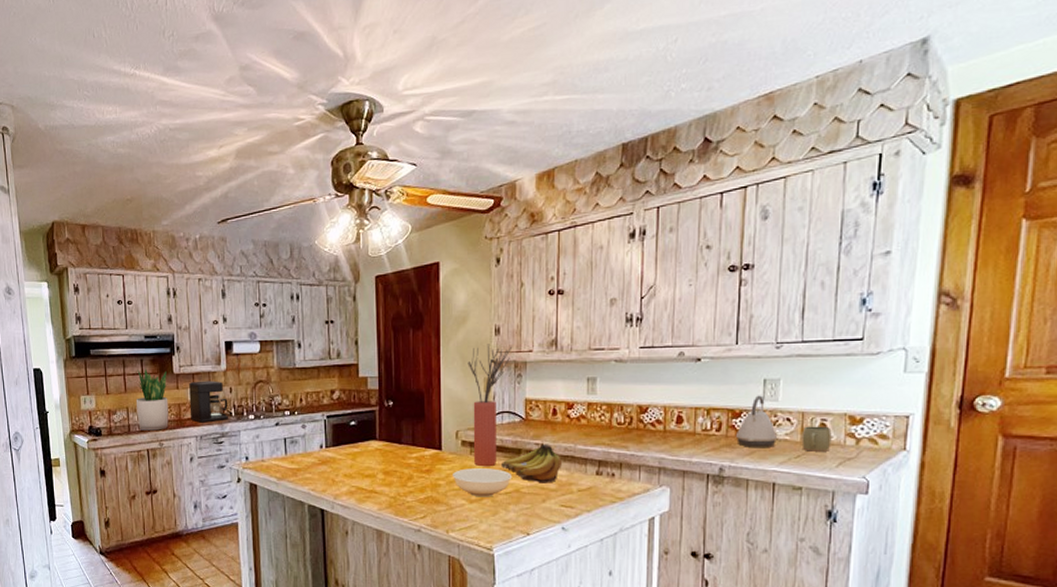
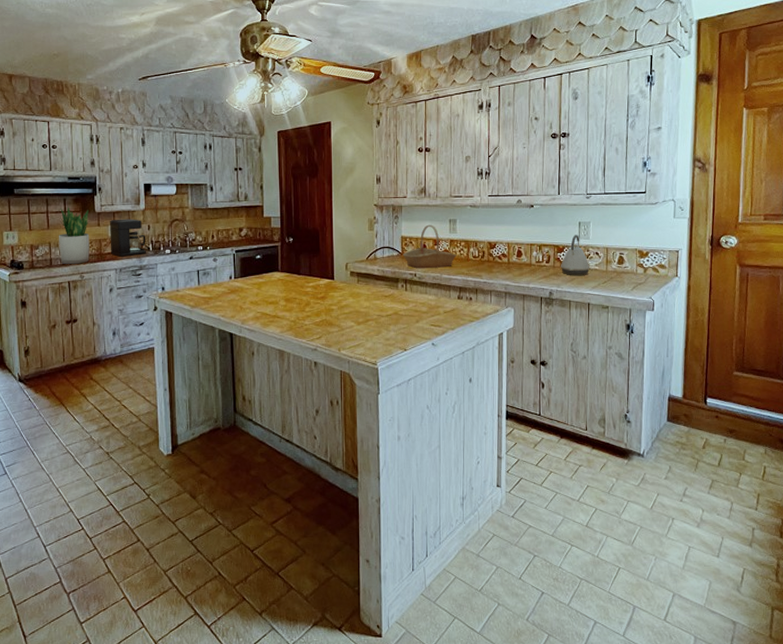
bowl: present [453,468,513,497] -> none [343,295,392,320]
vase: present [467,344,511,467] -> none [355,190,390,294]
fruit: present [500,445,562,483] -> none [382,274,431,307]
basket: none [527,384,596,438] -> present [403,224,457,269]
mug: present [801,426,832,451] -> none [607,258,628,278]

